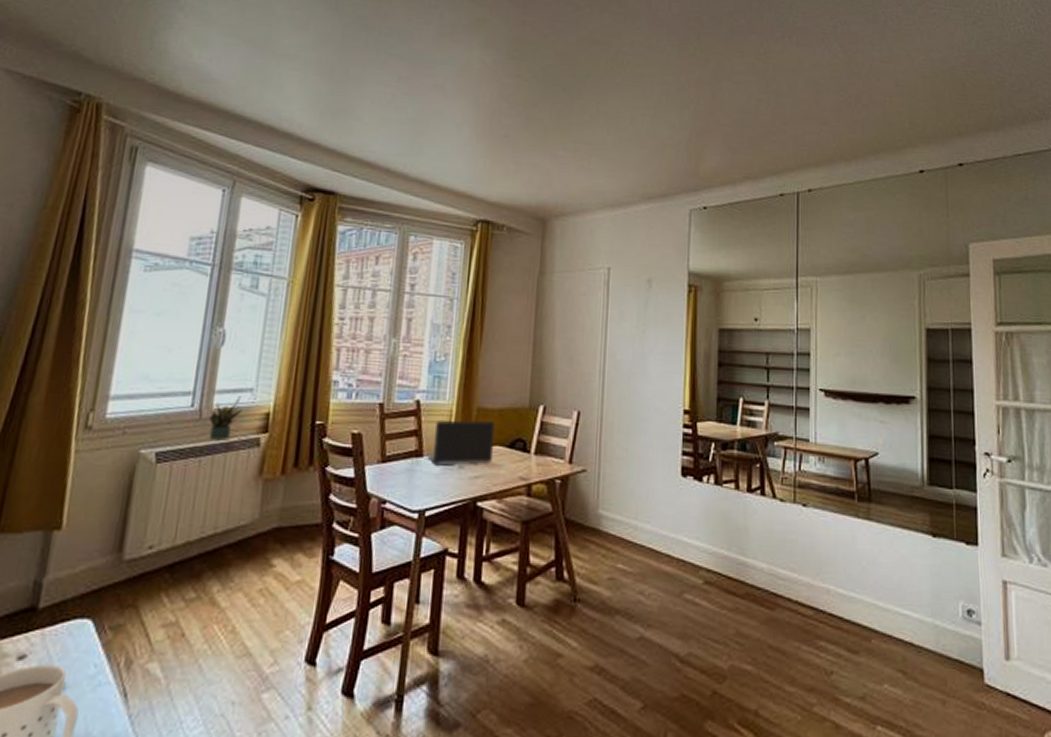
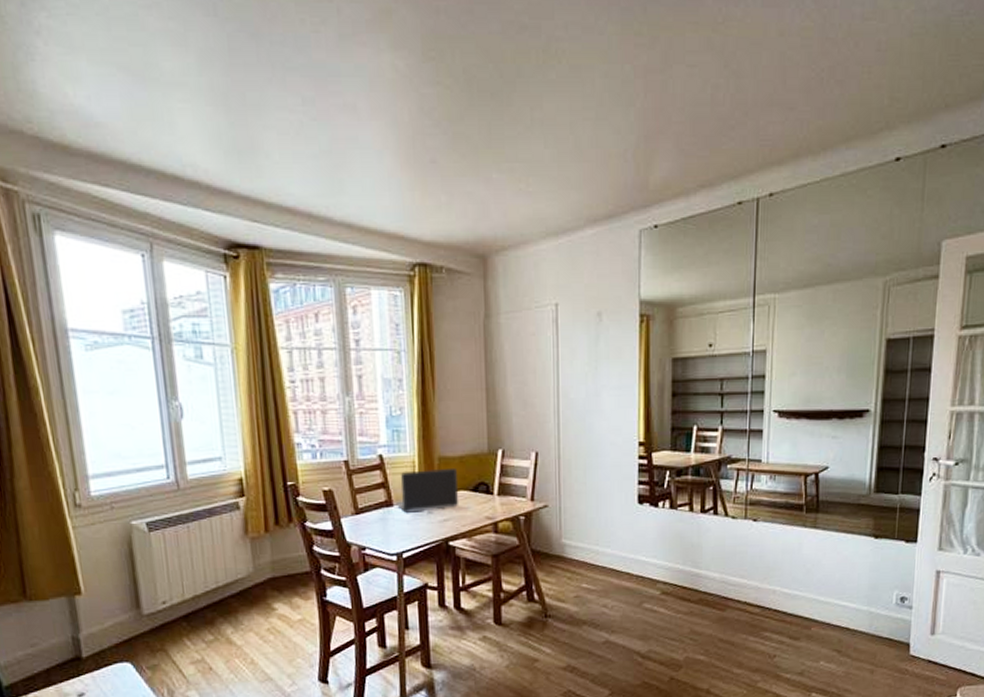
potted plant: present [208,396,243,441] -> none [185,465,217,507]

